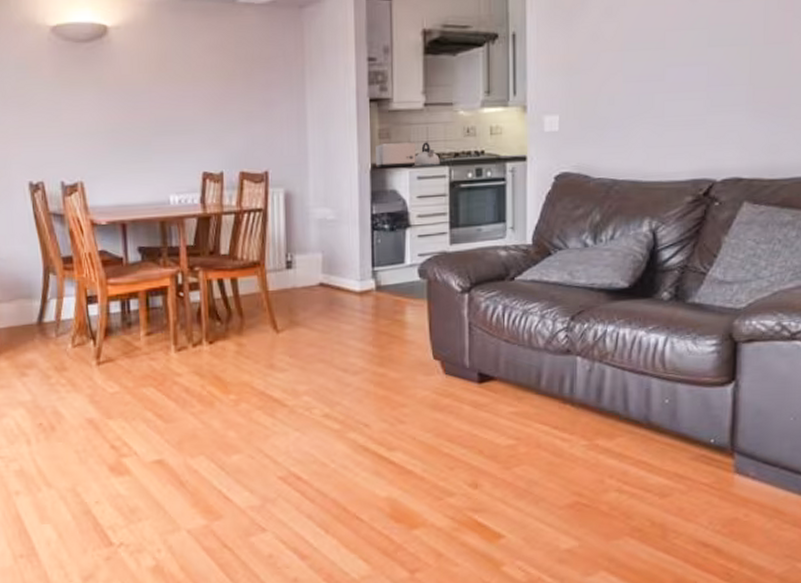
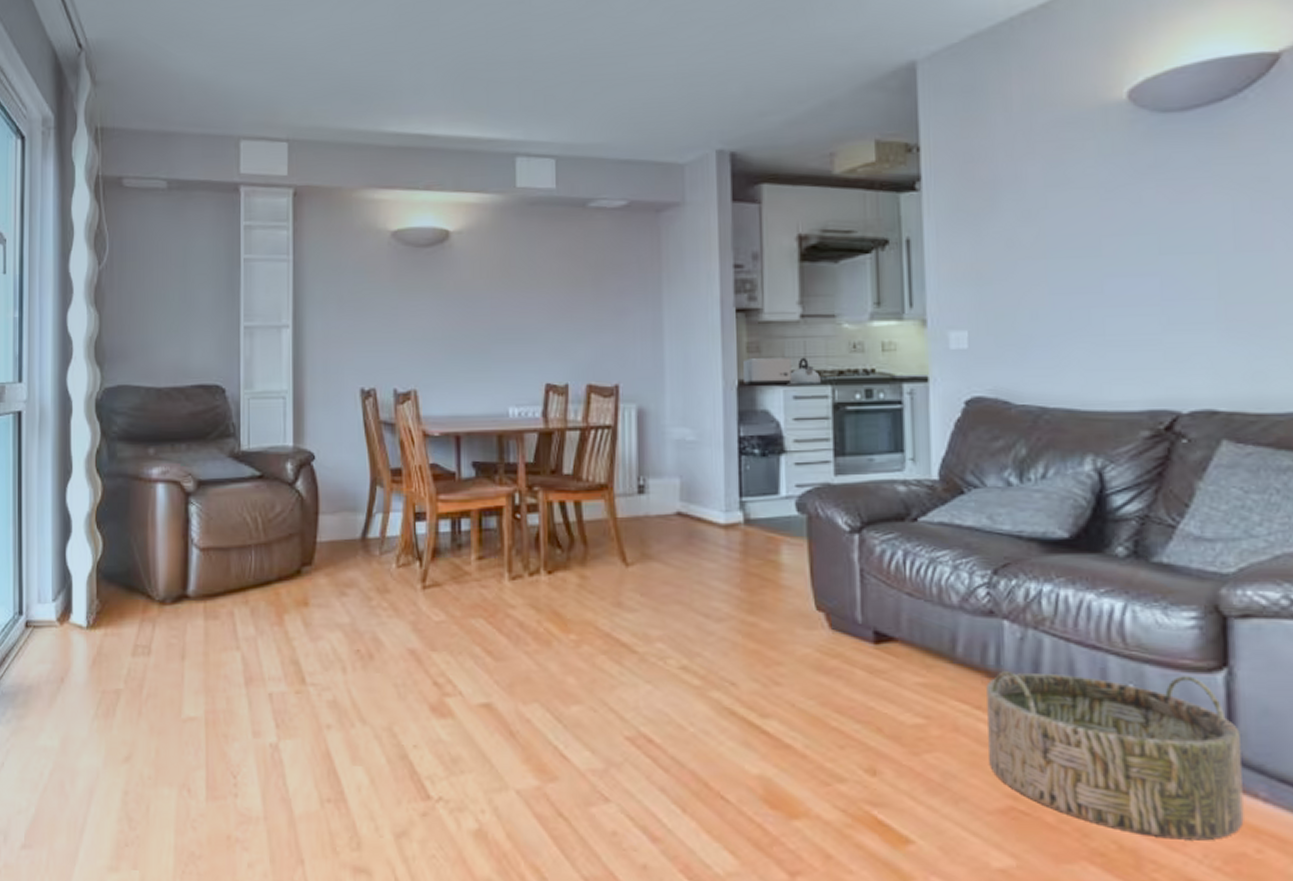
basket: none [562,390,740,514] -> present [986,671,1244,841]

